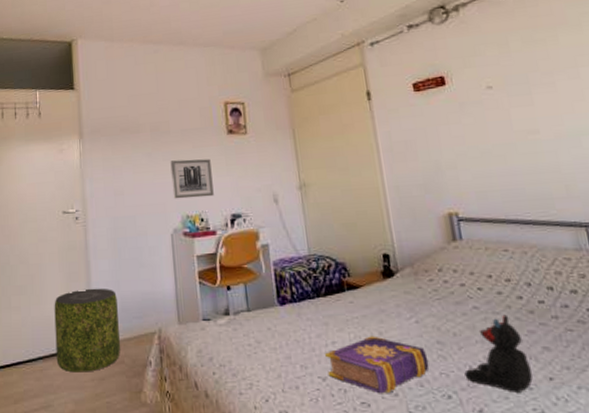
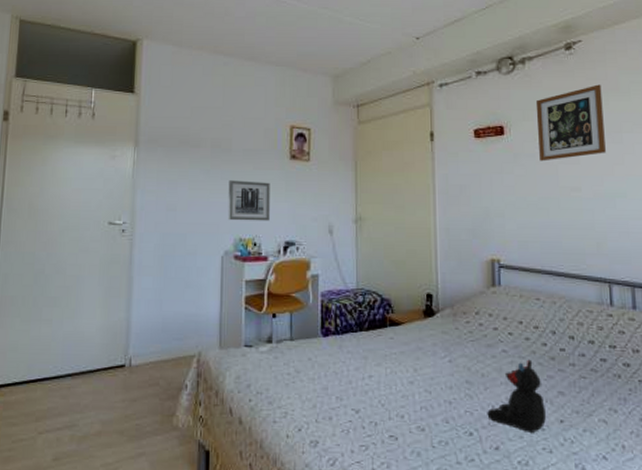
pouf: present [54,288,120,373] -> none [86,305,158,393]
book: present [325,336,430,394] -> none [361,372,456,429]
picture frame: none [475,20,562,108] -> present [535,84,606,162]

